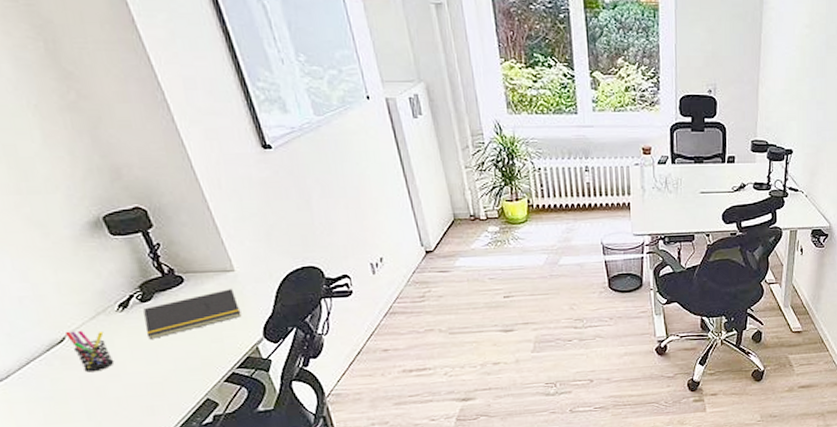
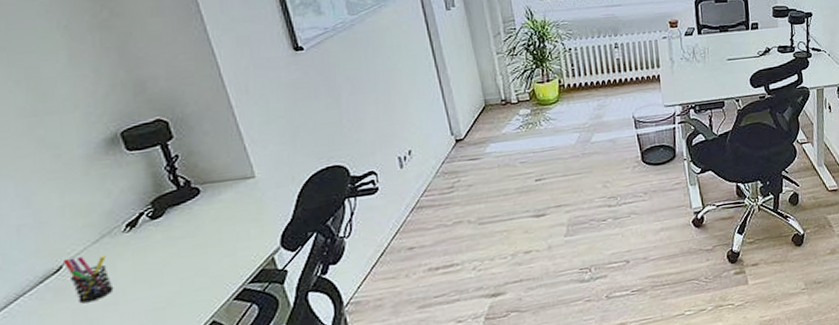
notepad: present [143,289,242,339] -> none [153,197,259,260]

